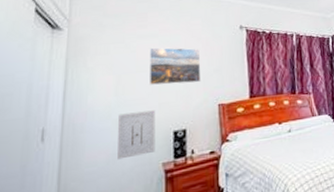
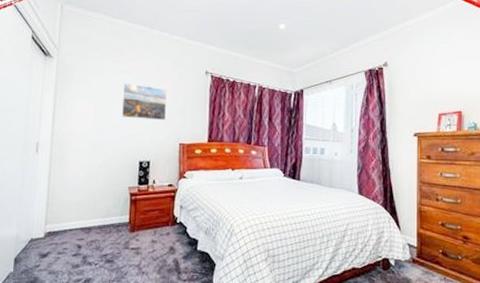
wall art: present [118,110,156,160] -> none [93,139,126,178]

